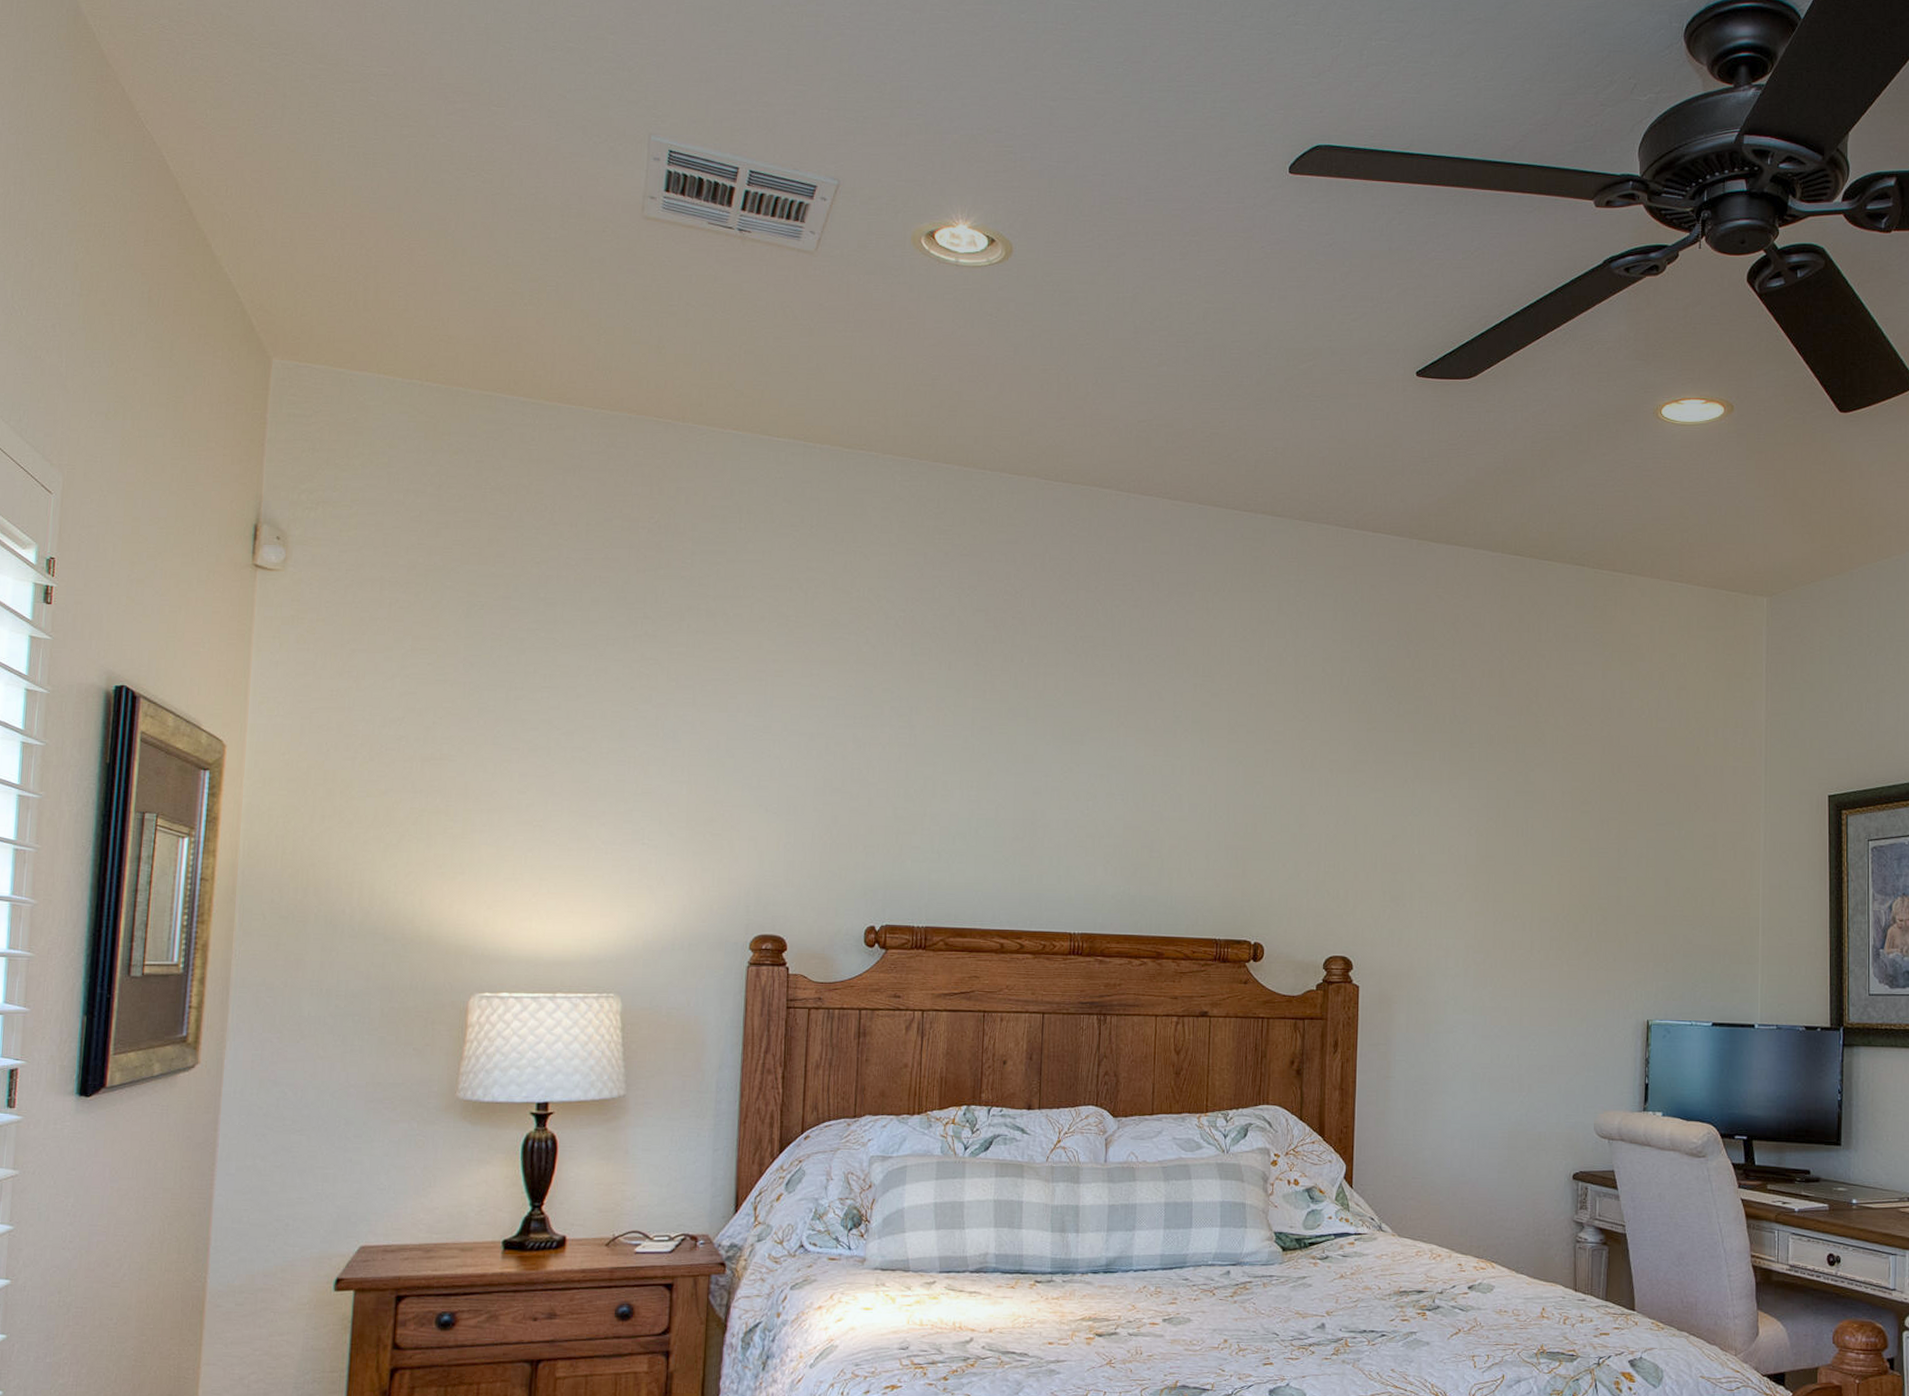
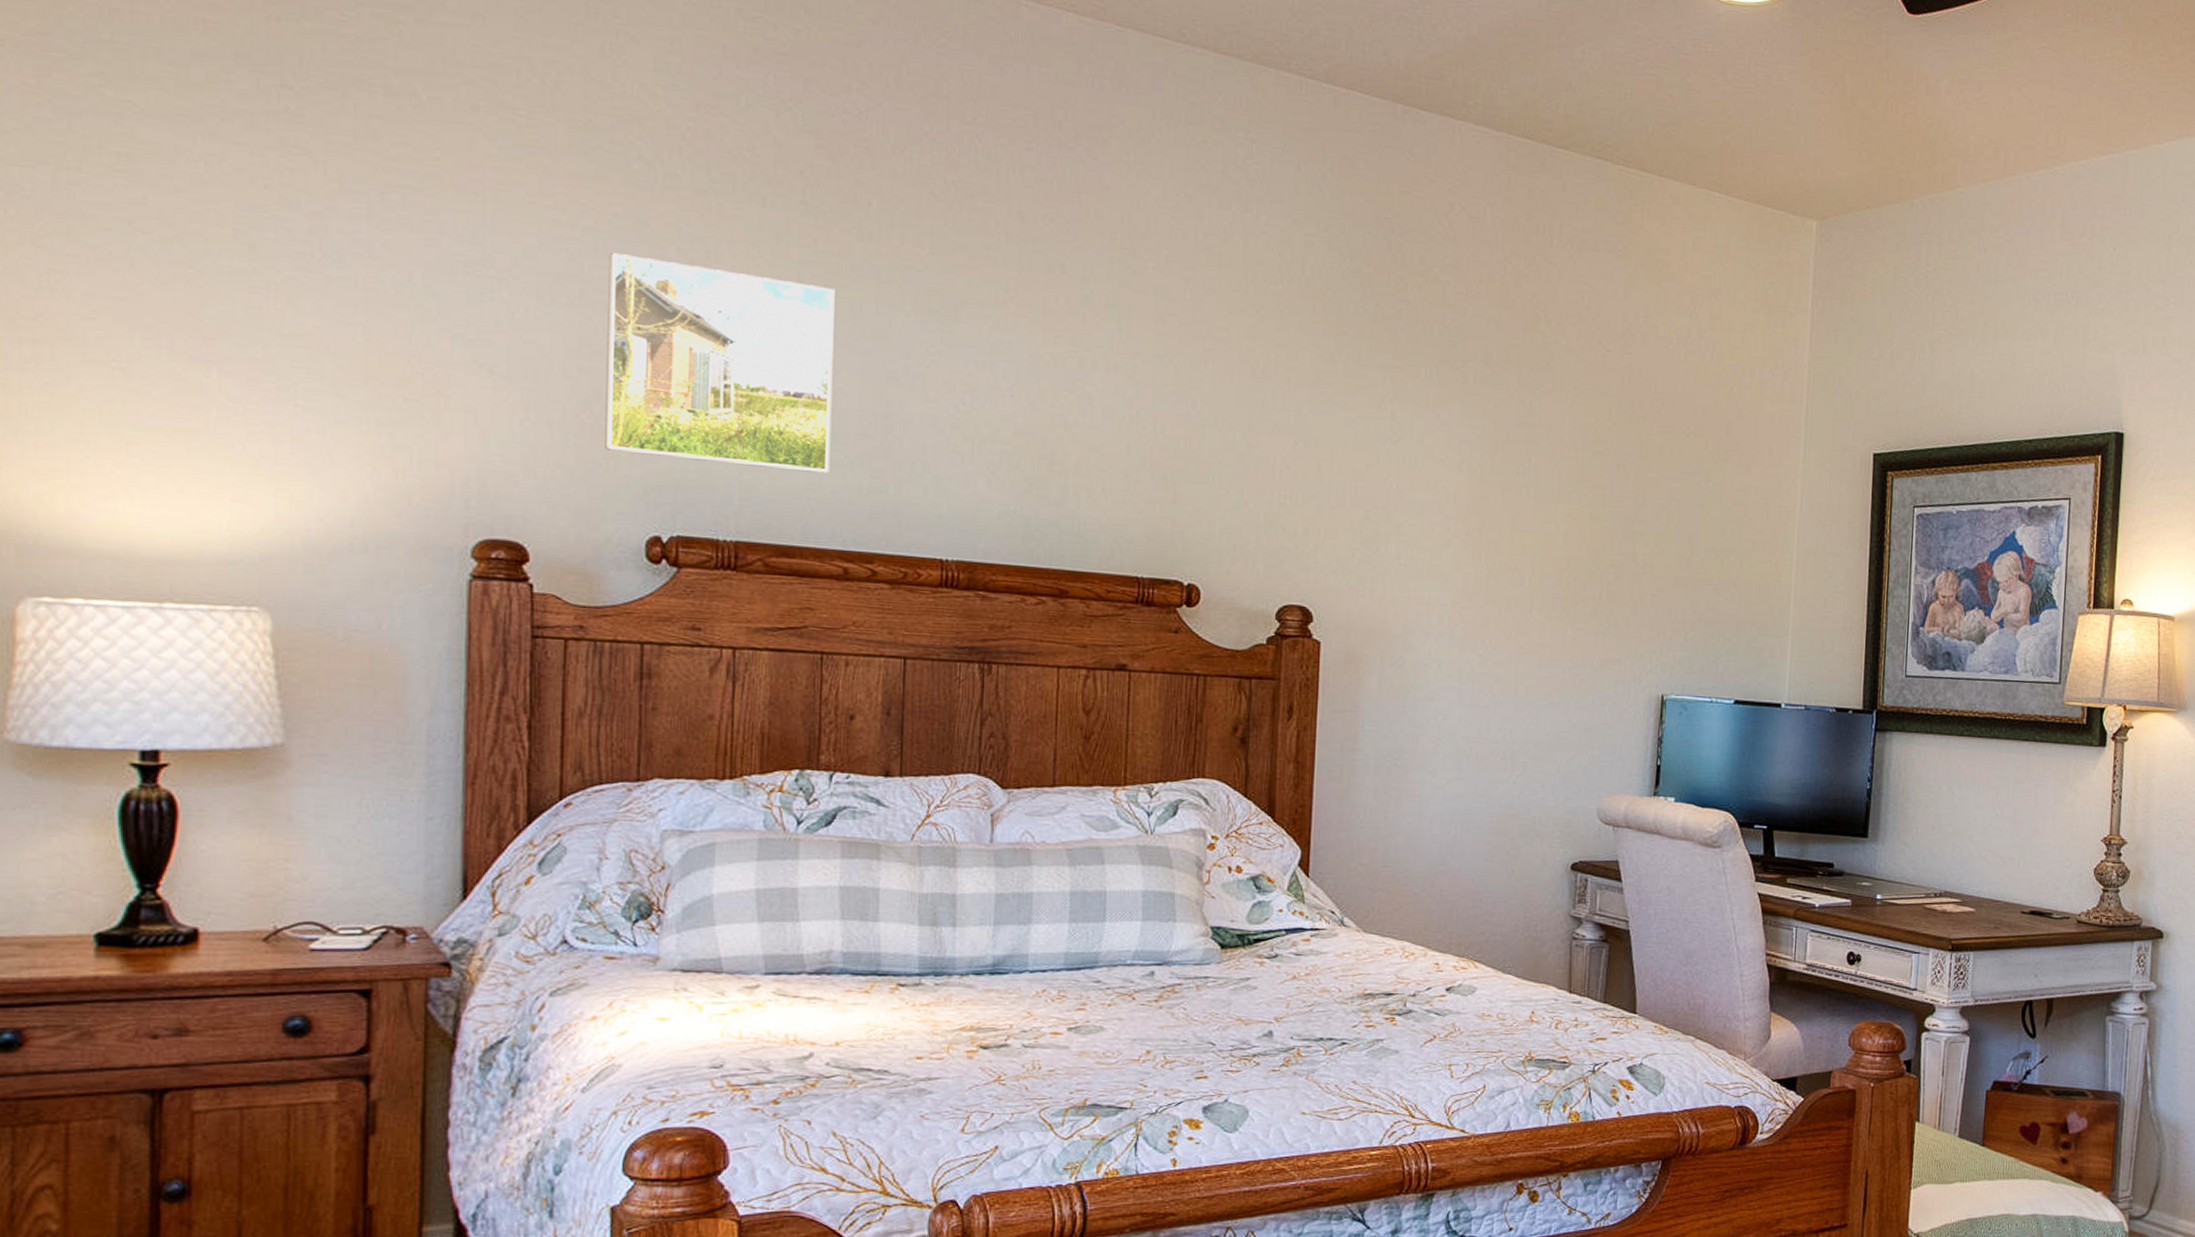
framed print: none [839,715,997,870] -> present [605,253,835,474]

